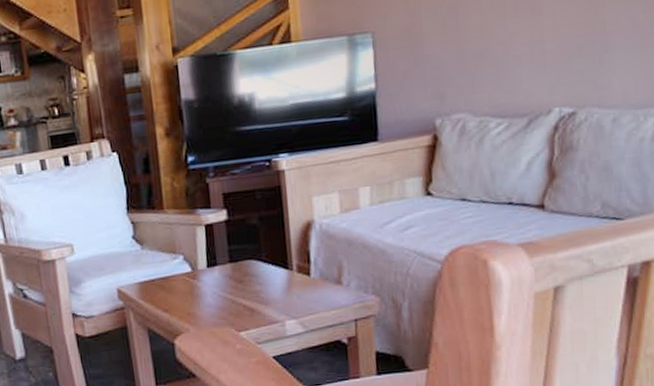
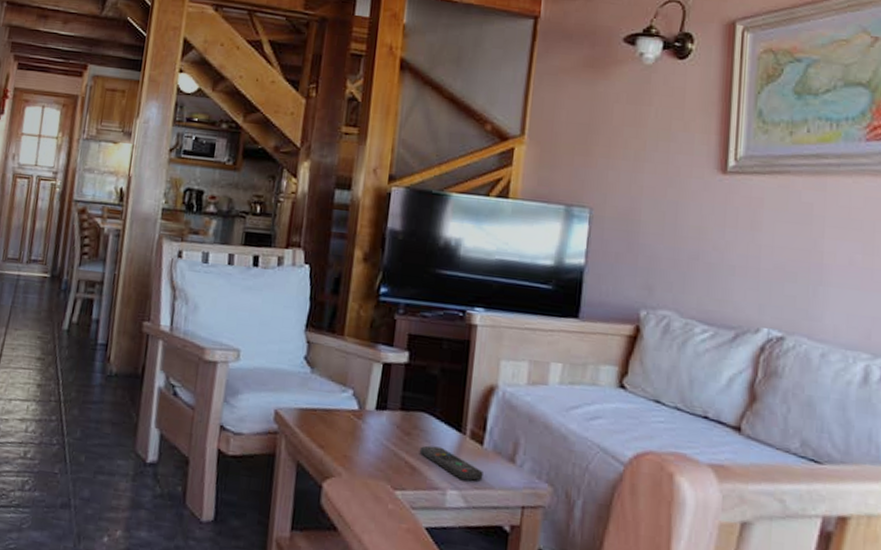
remote control: none [254,286,315,309] -> present [419,445,483,481]

